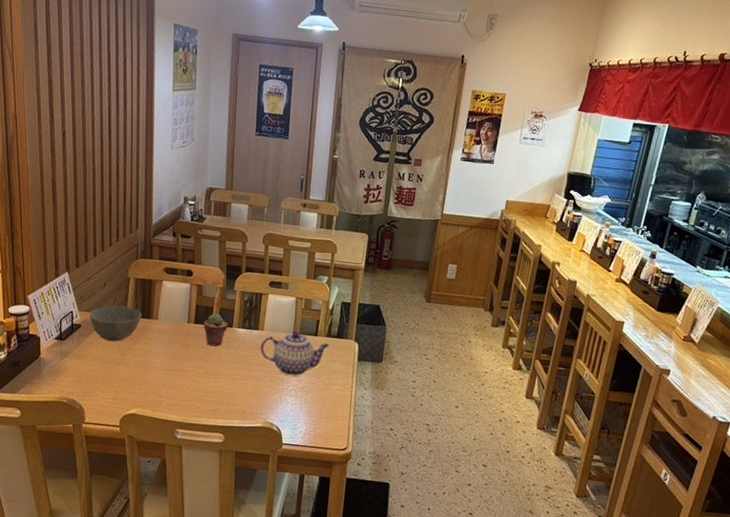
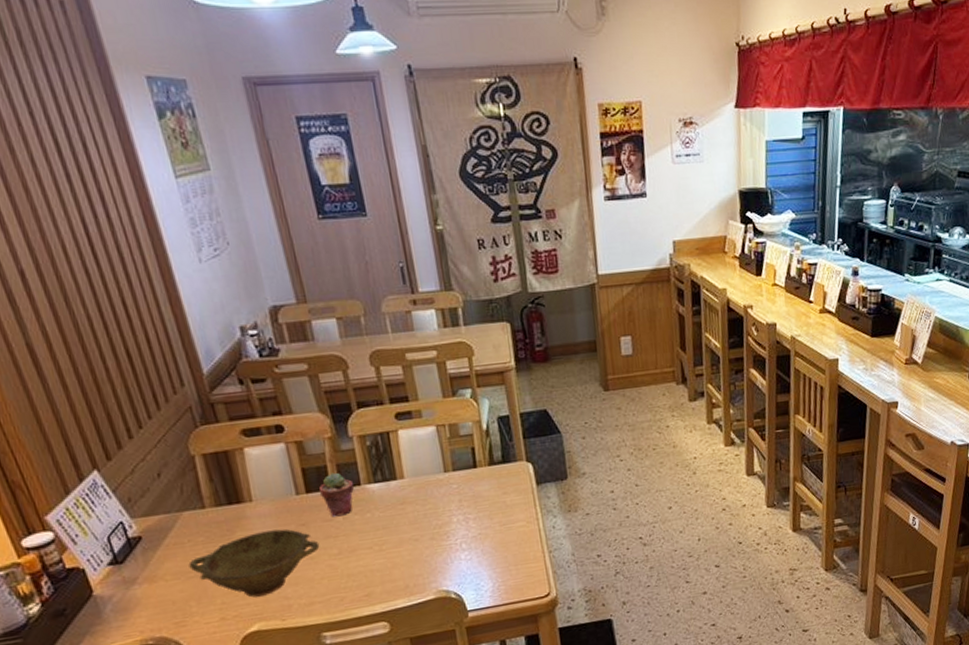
bowl: present [89,306,142,342] -> none [148,495,228,548]
bowl: none [104,342,193,390] -> present [188,528,320,598]
teapot: present [260,331,330,376] -> none [405,469,496,527]

